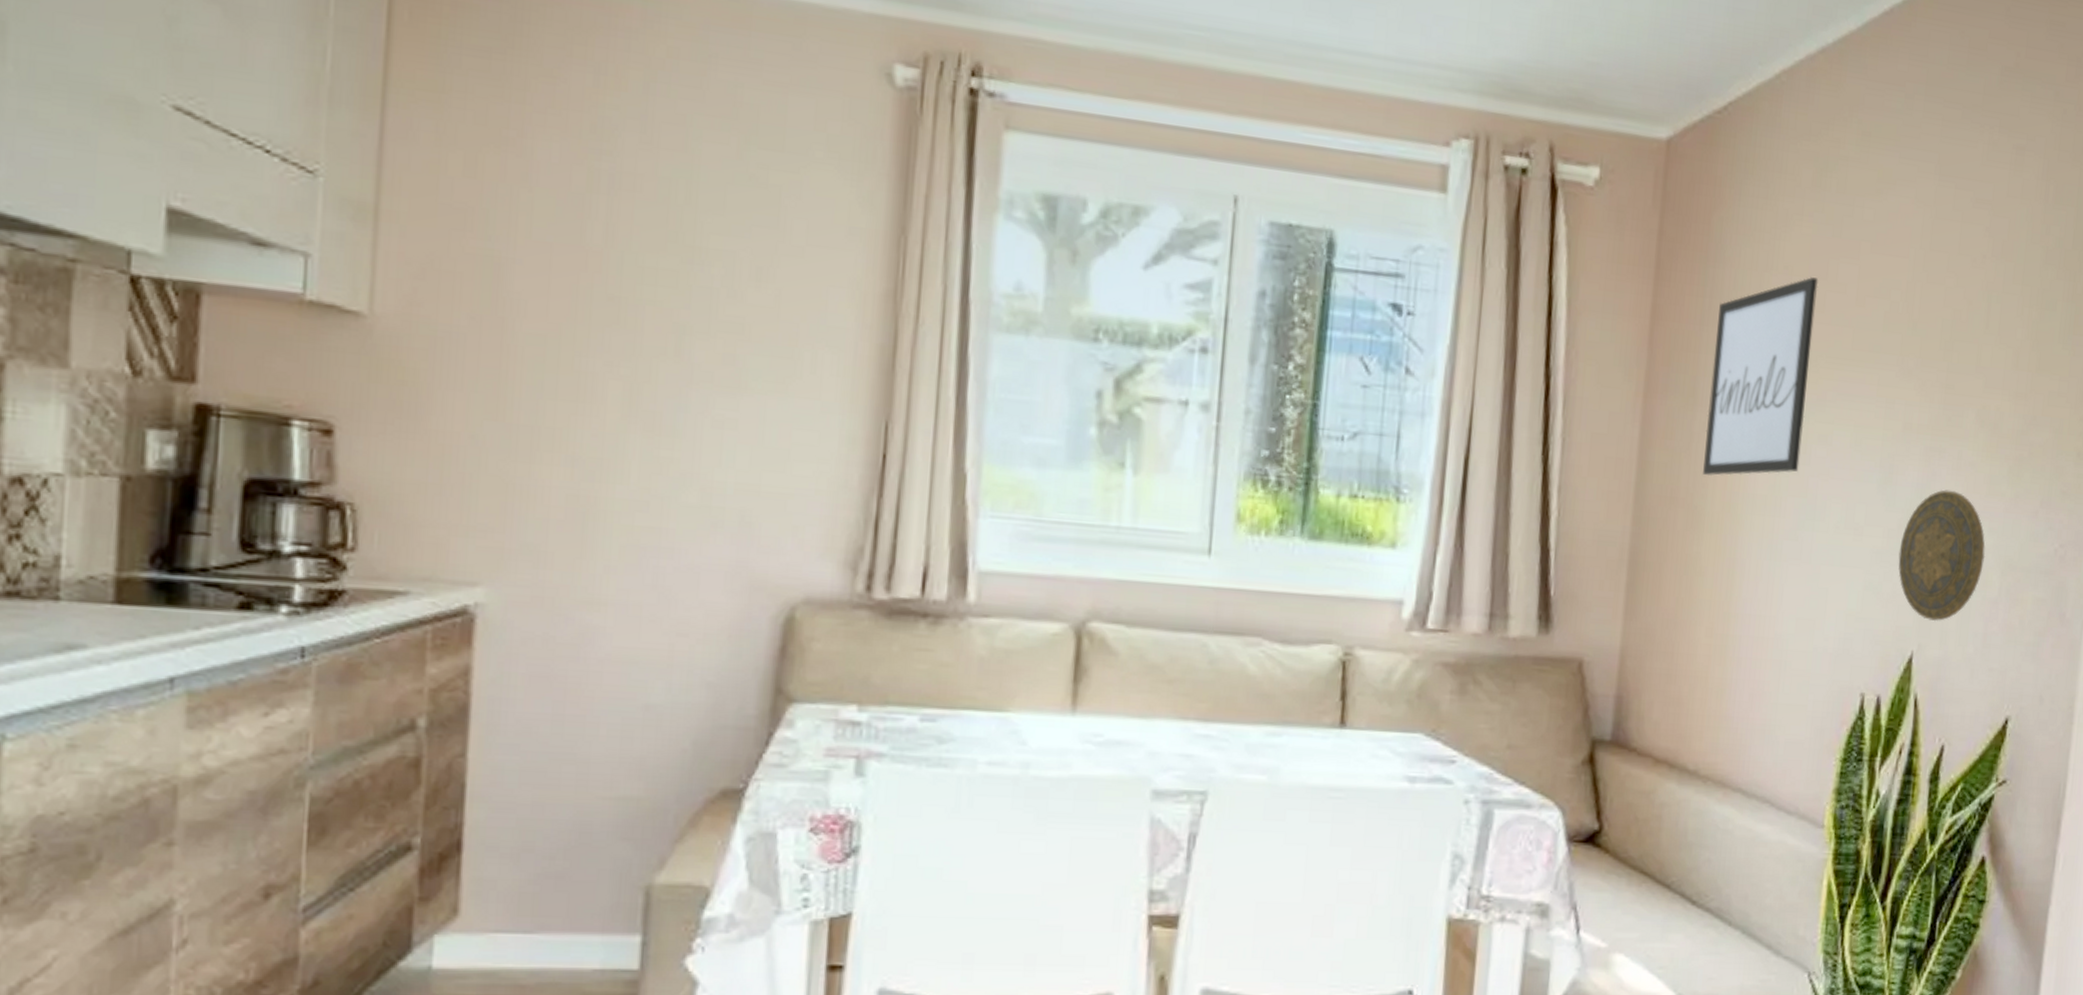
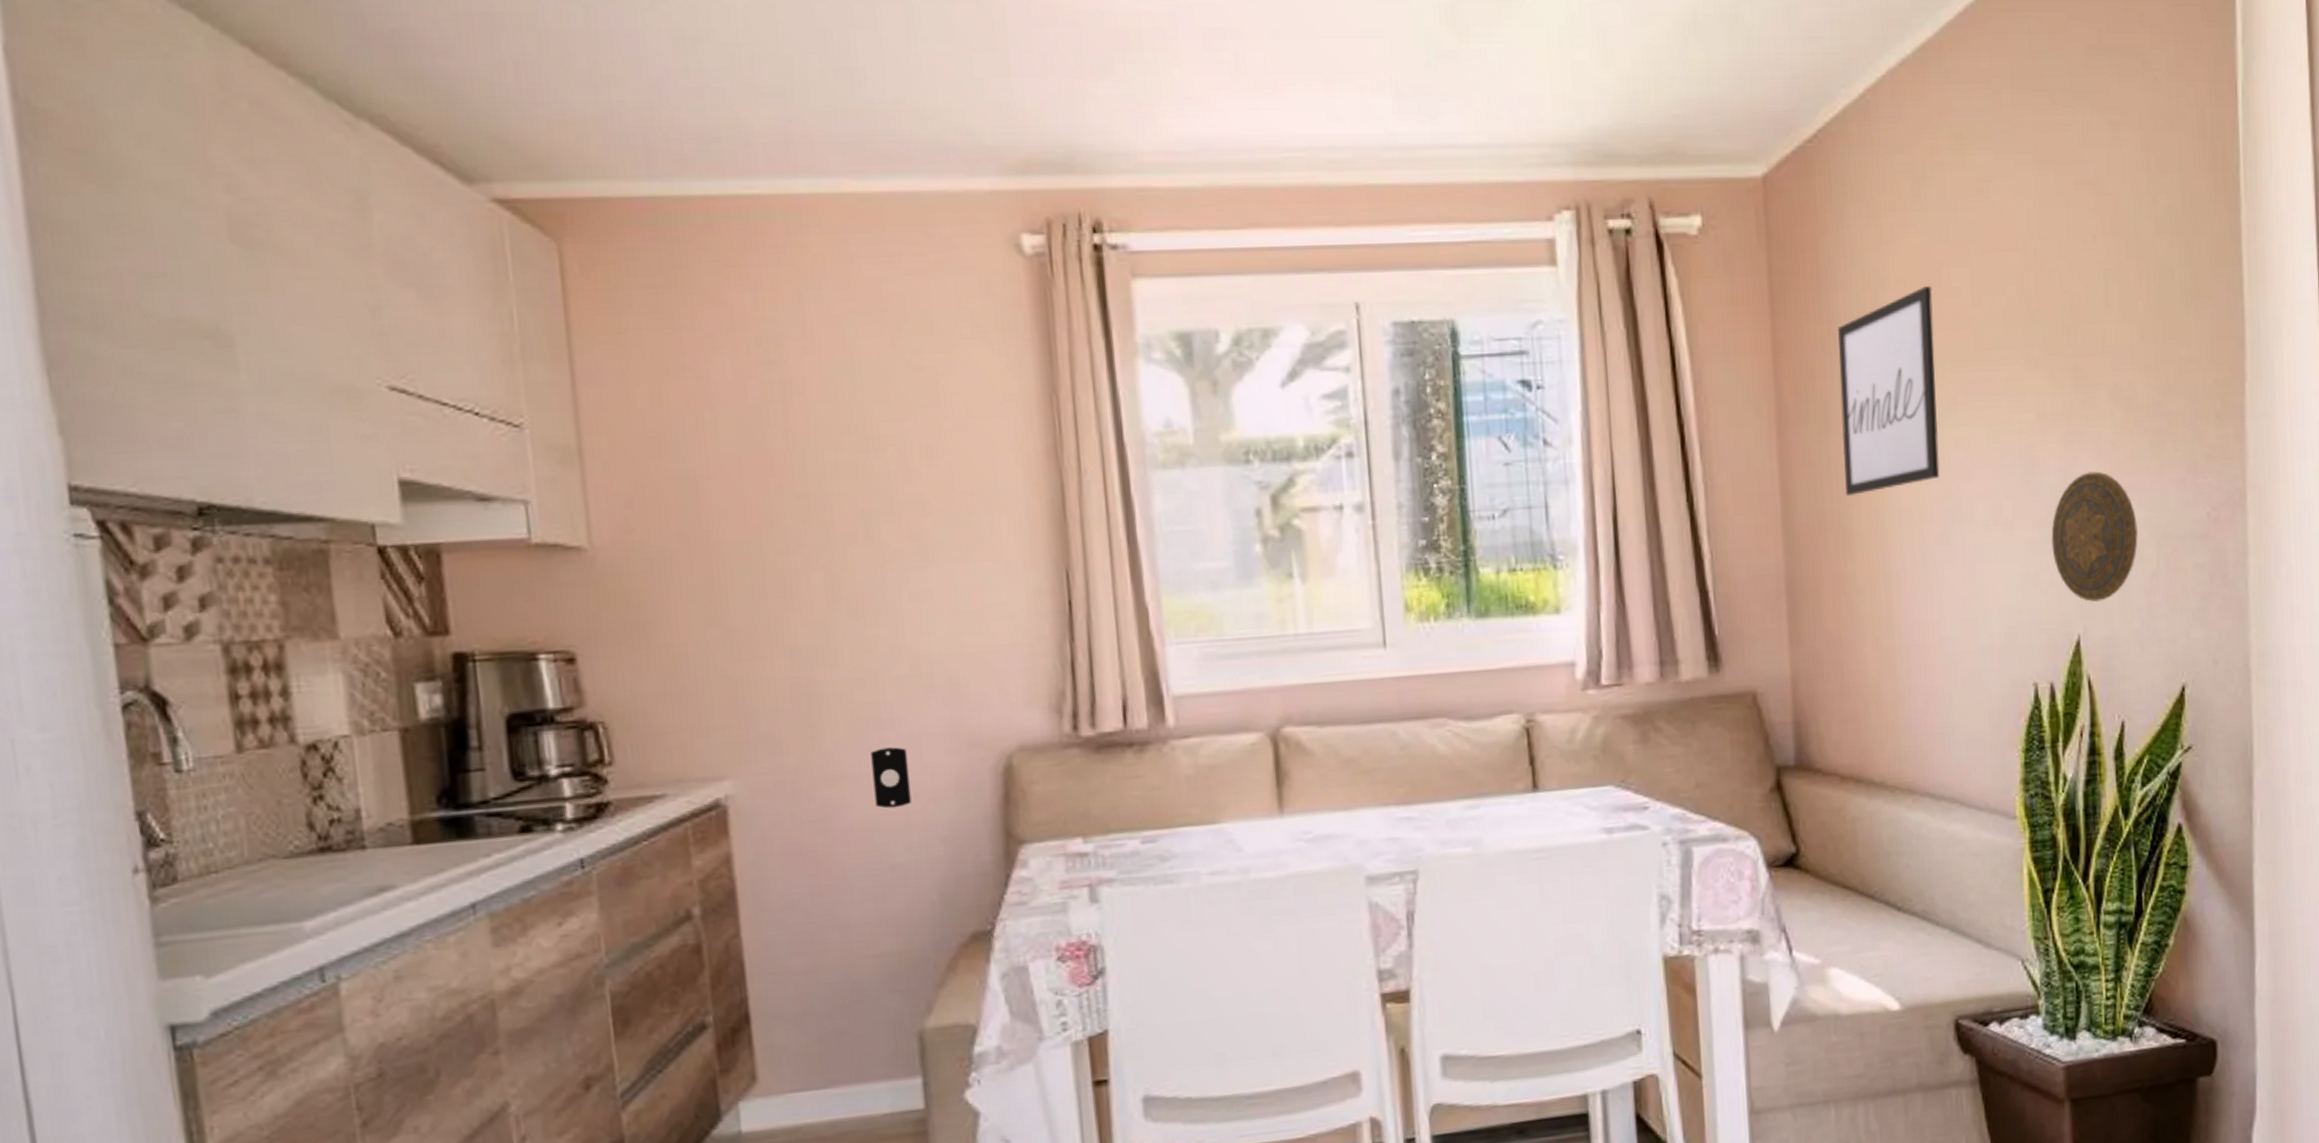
light switch: none [639,578,683,644] -> present [871,747,912,809]

